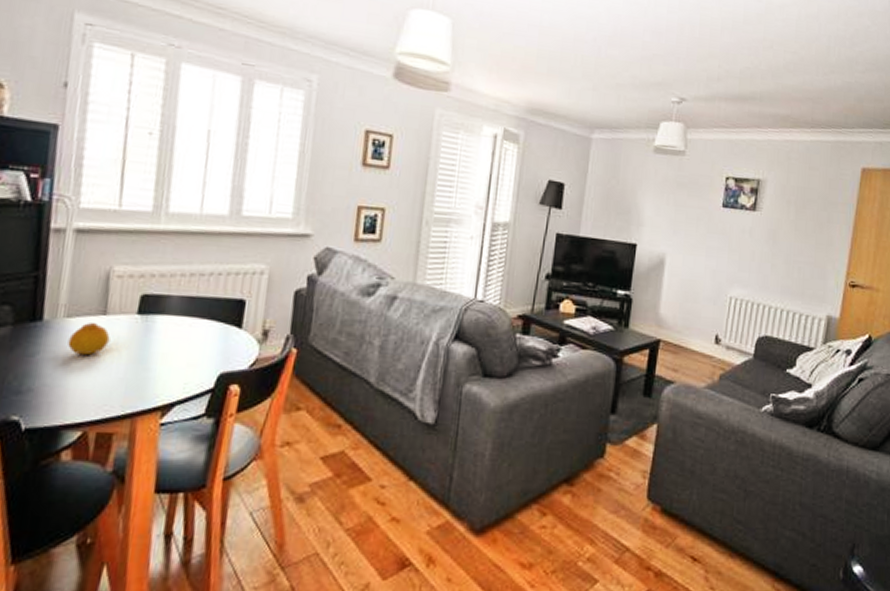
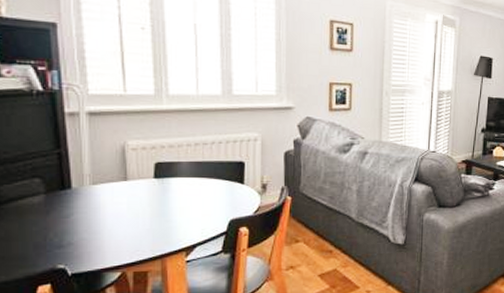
fruit: present [68,323,110,356] -> none [97,188,133,214]

